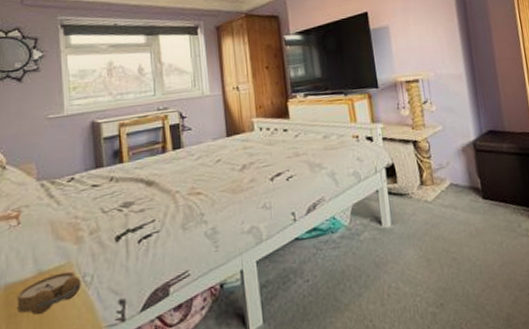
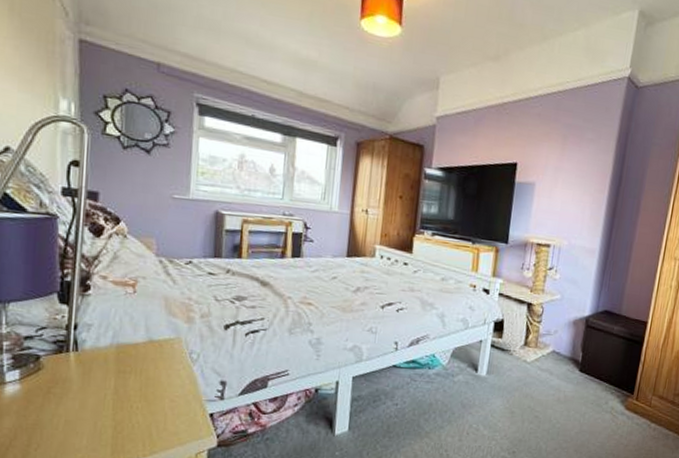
alarm clock: present [17,271,81,315] -> none [126,344,188,376]

